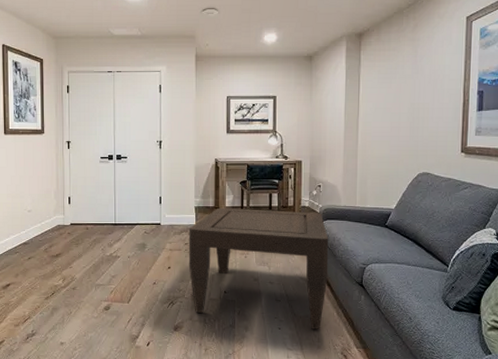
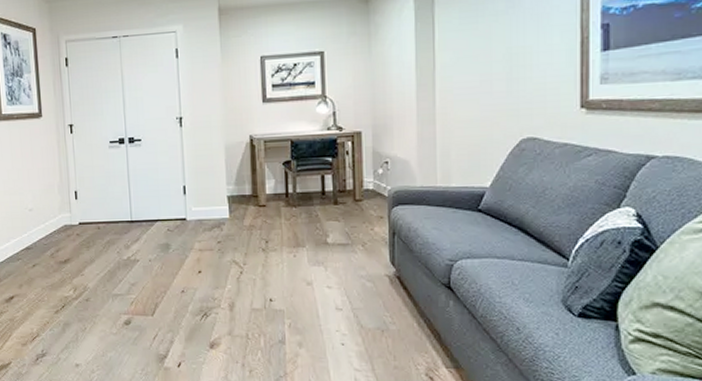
coffee table: present [188,207,329,329] -> none [221,195,404,344]

